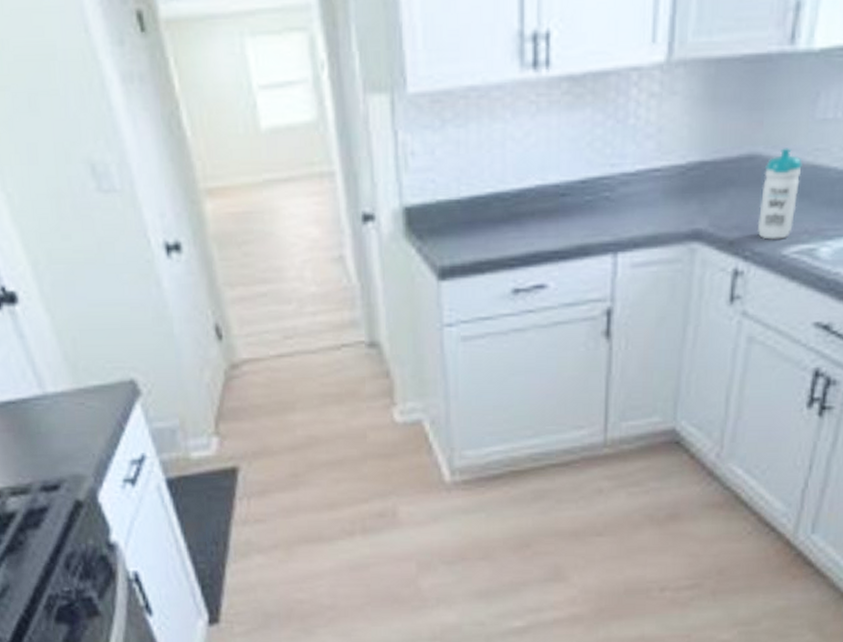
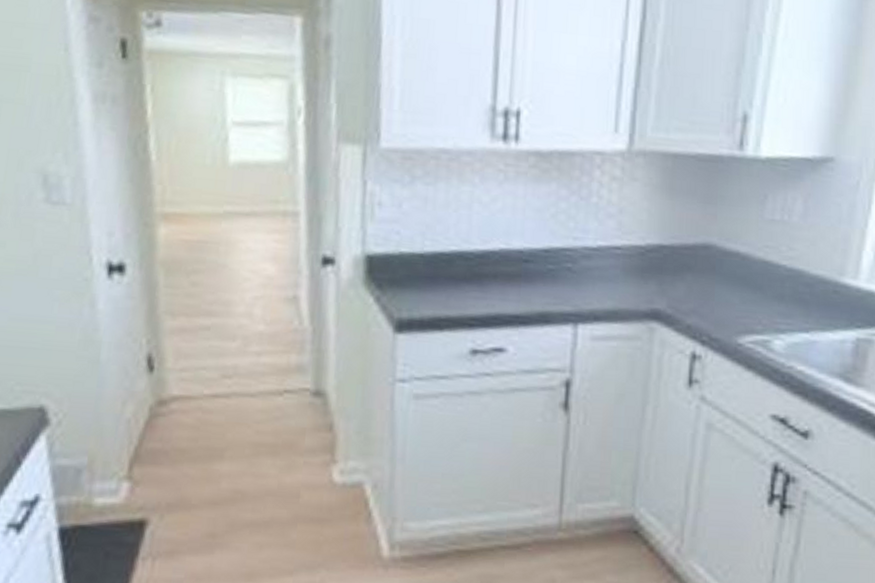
water bottle: present [757,148,802,240] -> none [713,241,754,328]

